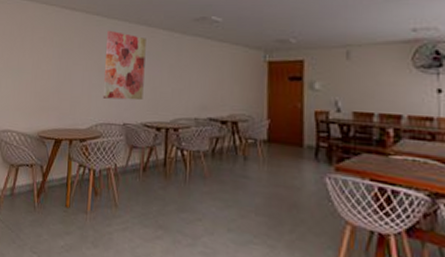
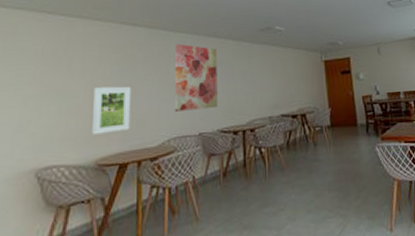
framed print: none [35,67,68,110] -> present [91,86,132,135]

